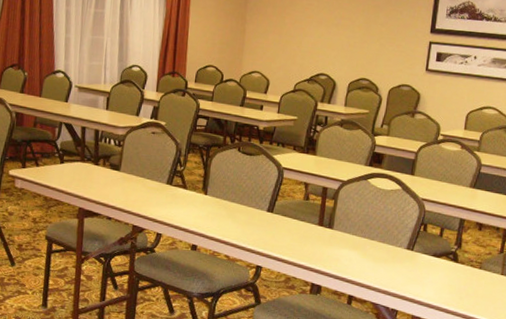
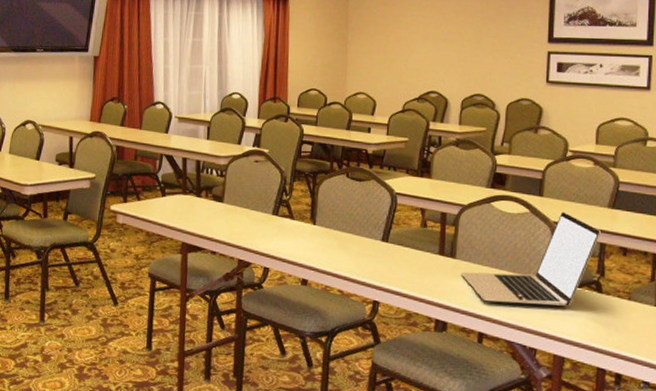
laptop: none [337,190,462,273] -> present [461,212,601,306]

